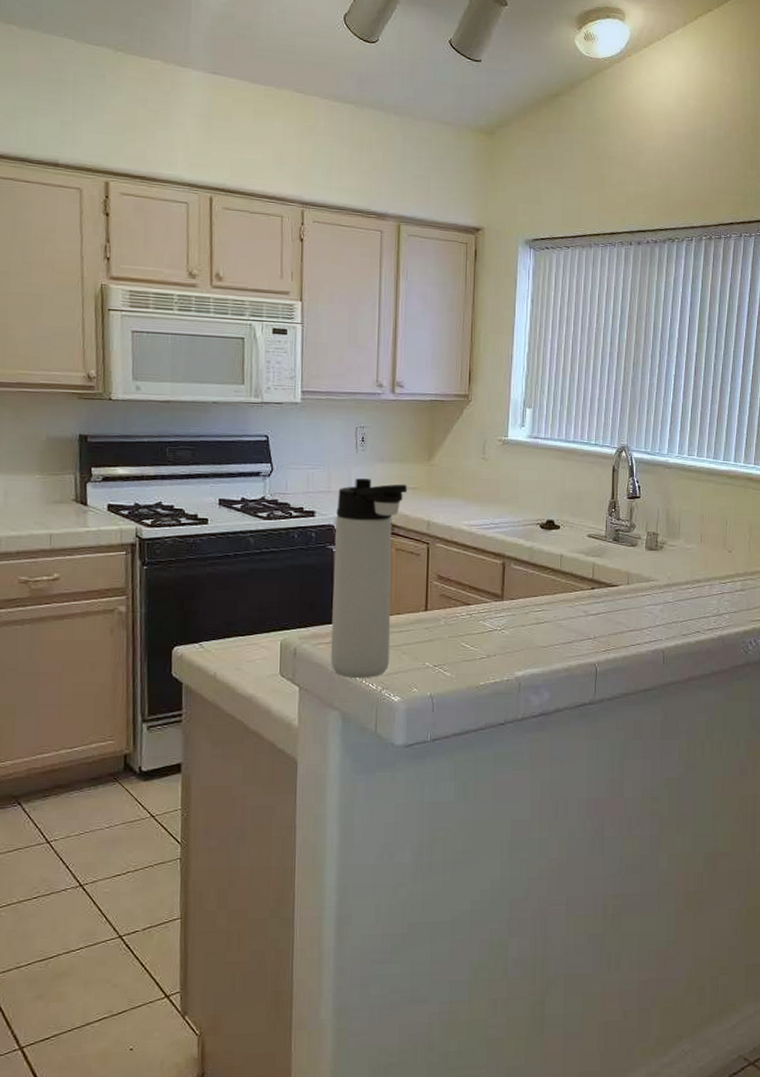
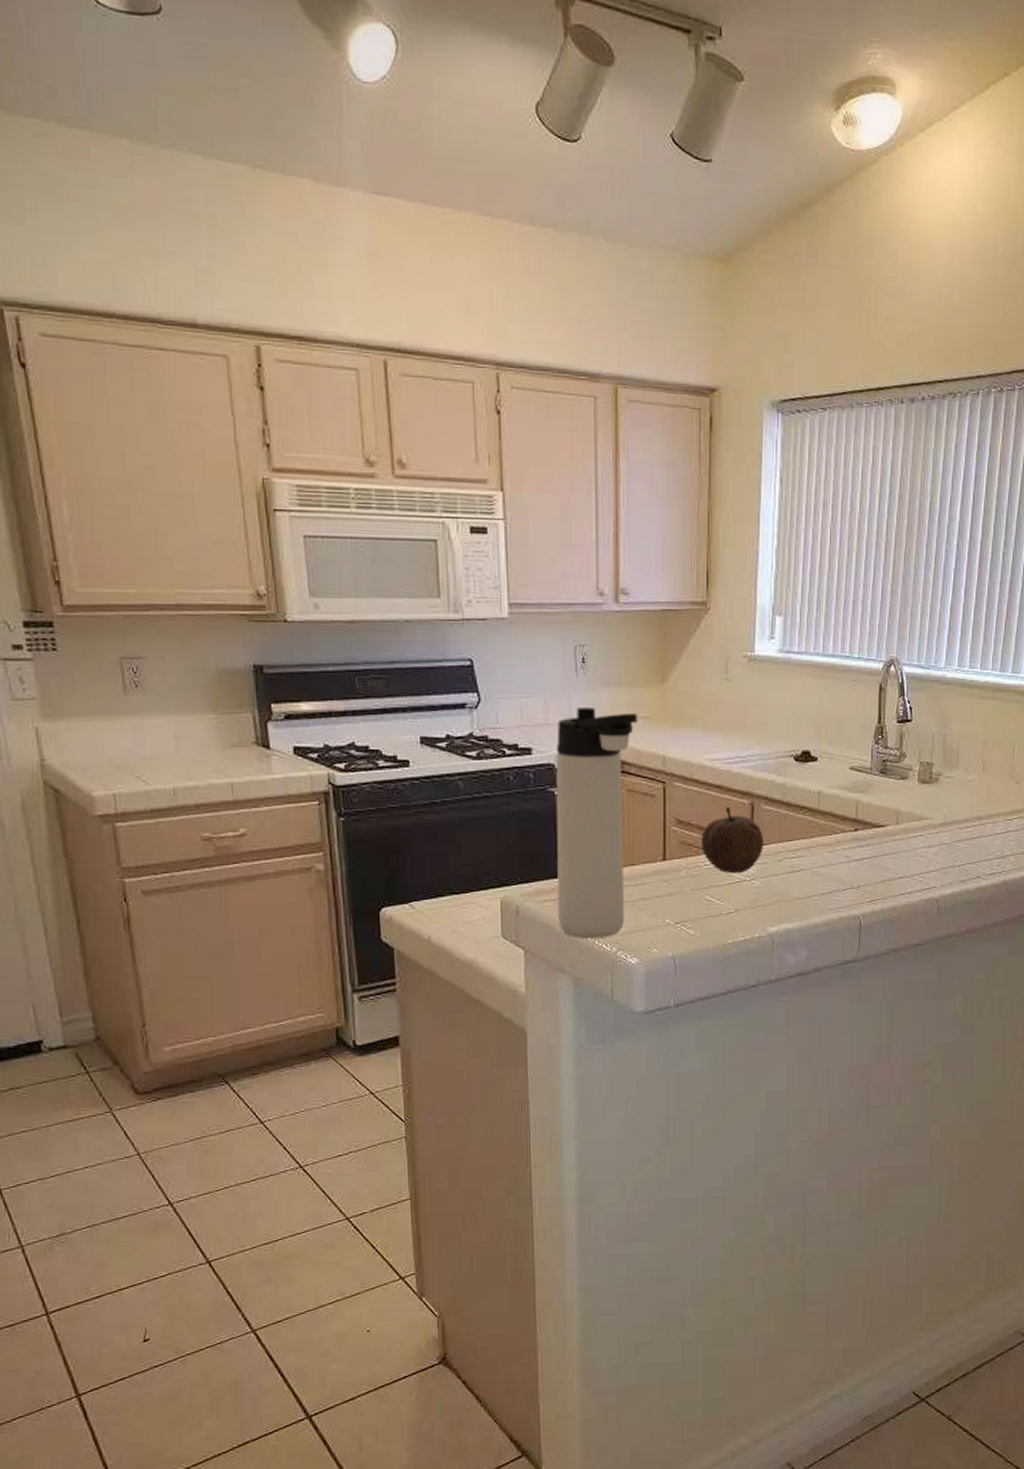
fruit: none [459,566,513,624] -> present [701,807,763,874]

